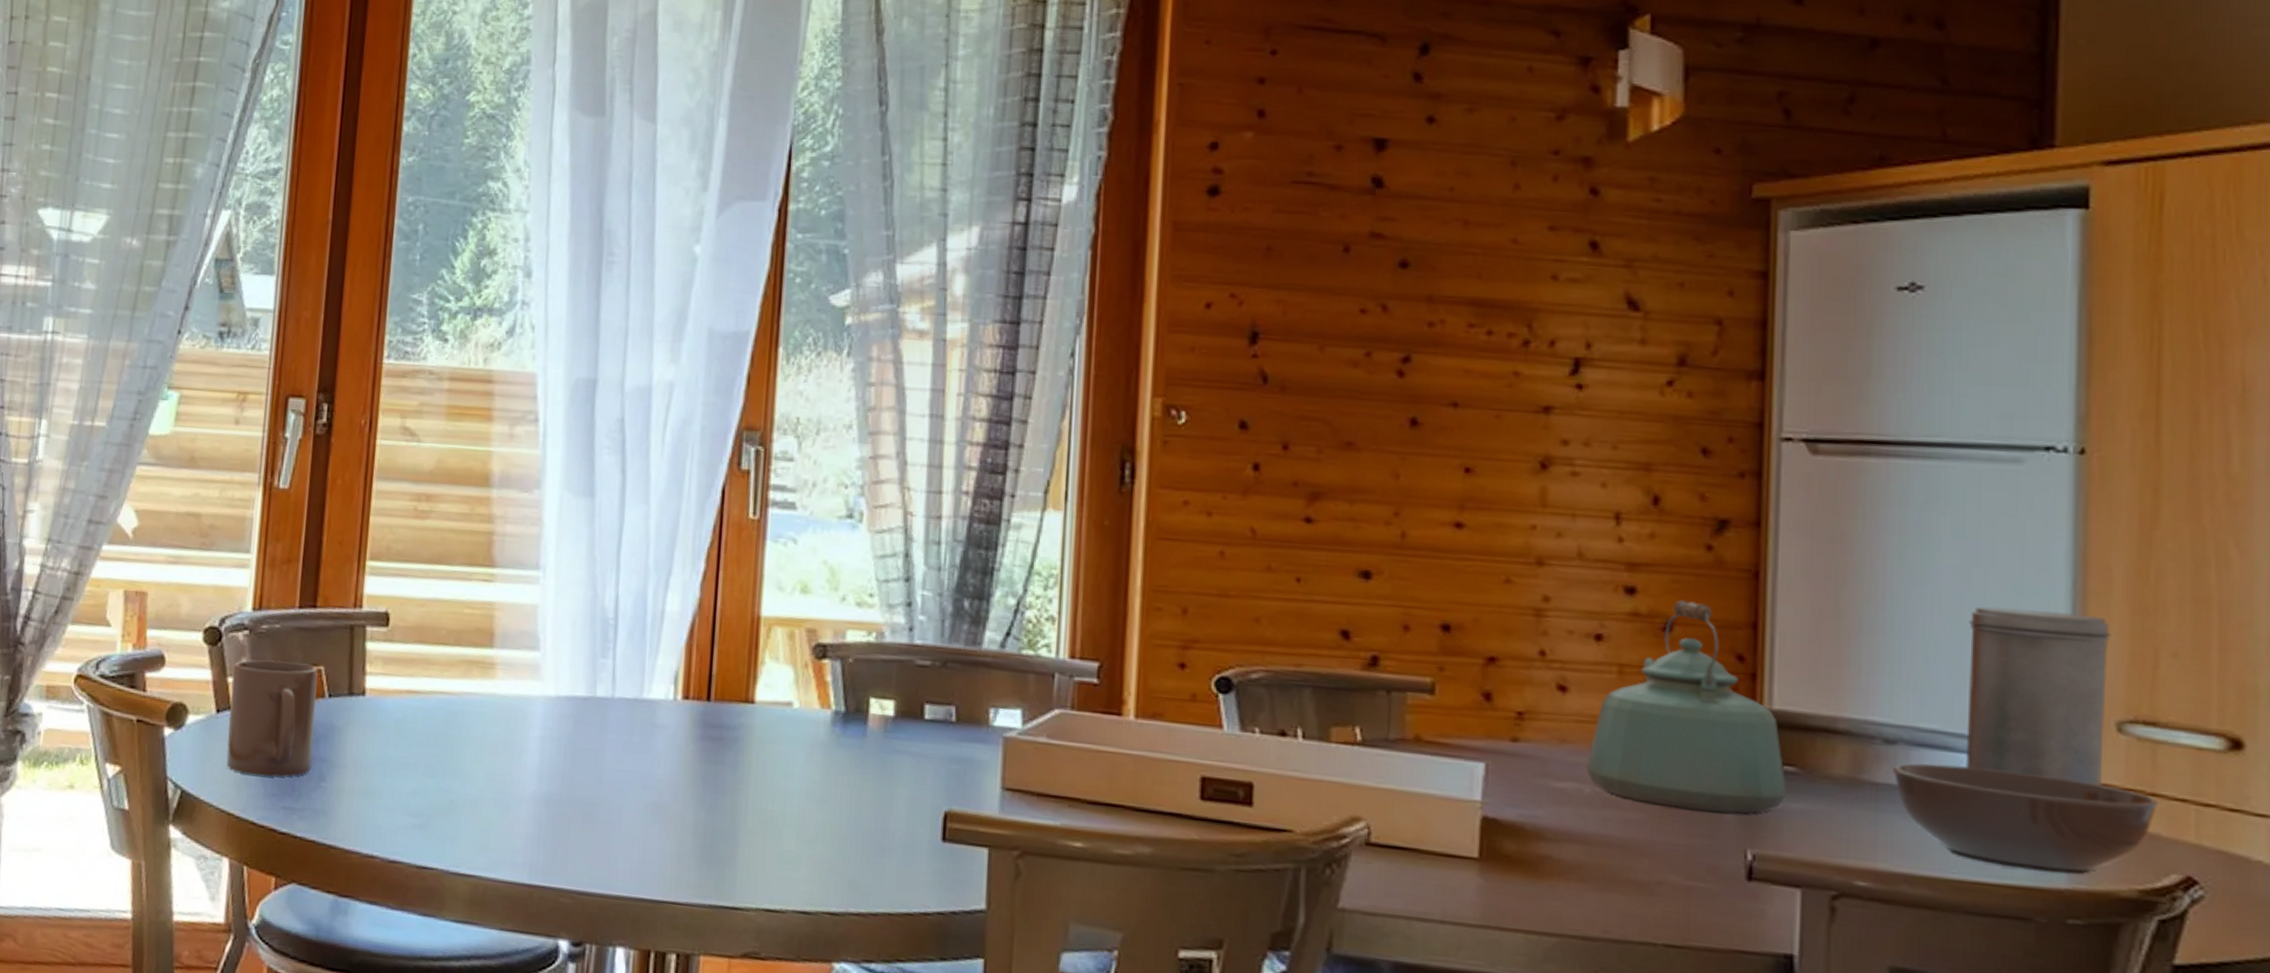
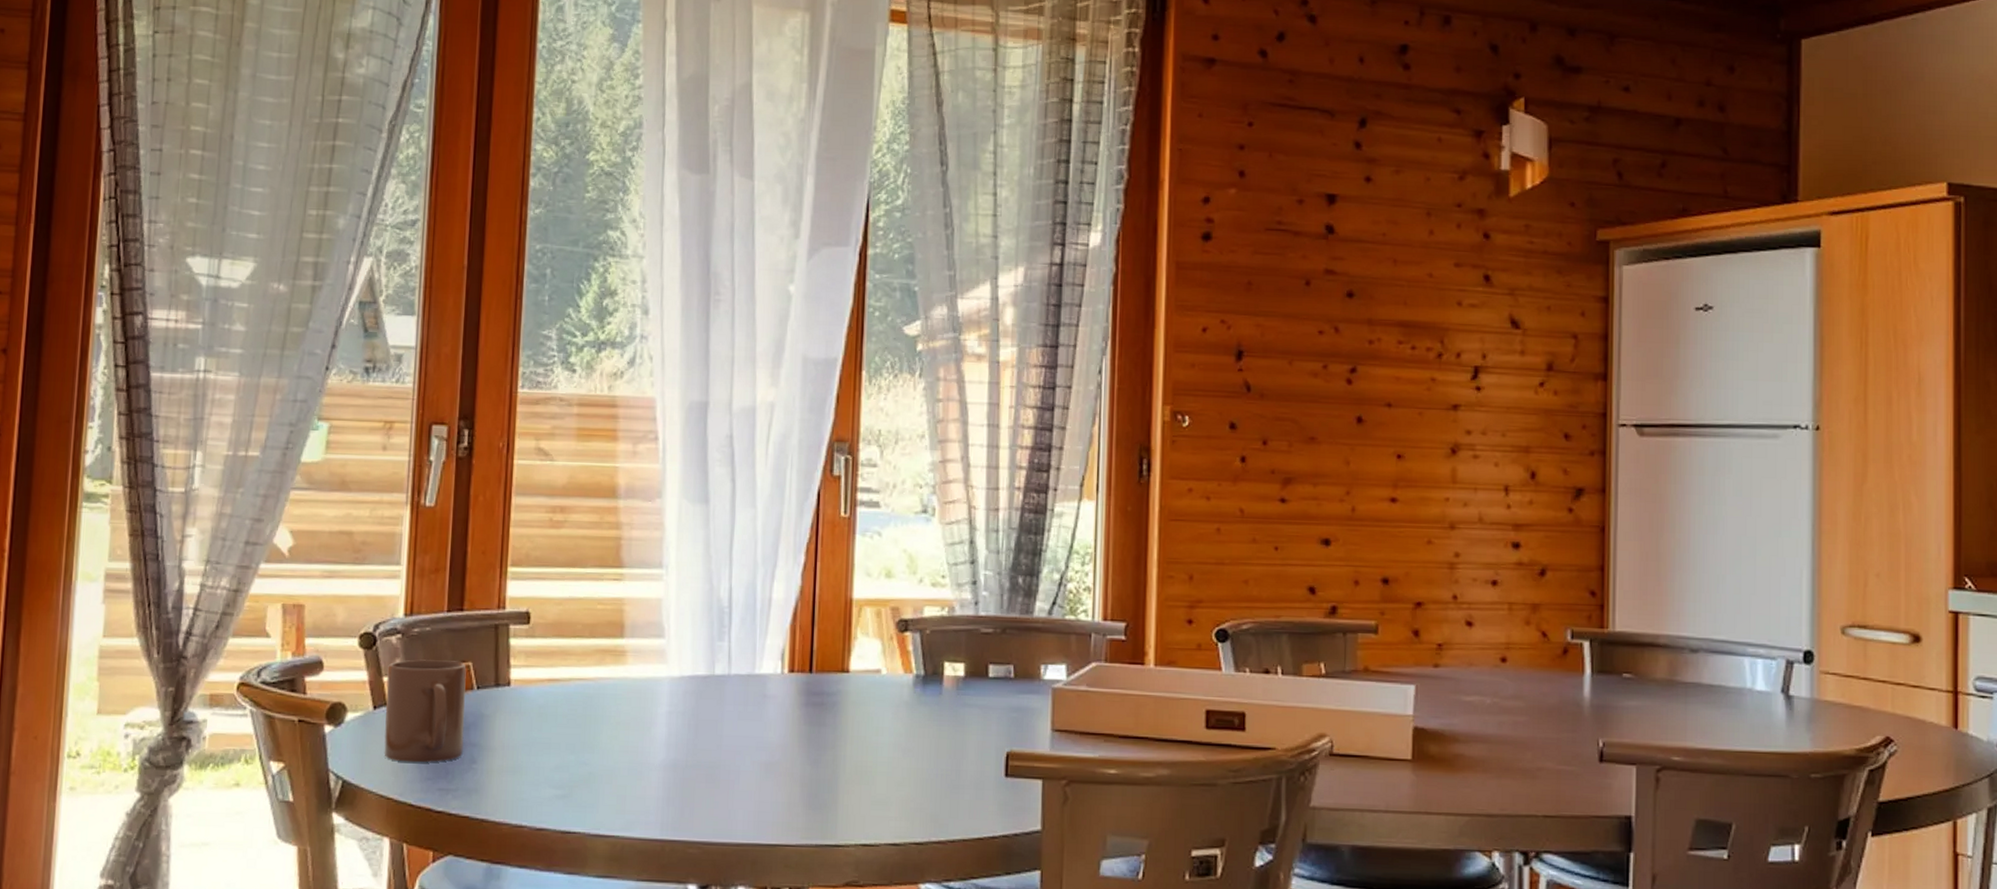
kettle: present [1585,599,1787,815] -> none [1486,550,1625,713]
bowl: present [1892,763,2159,875] -> none [1696,665,1869,741]
canister: present [1966,606,2112,786] -> none [1744,546,1837,675]

